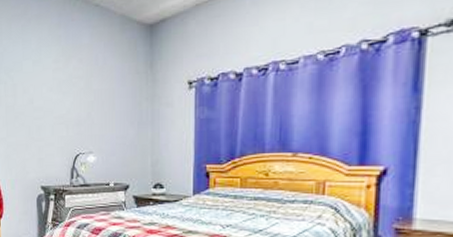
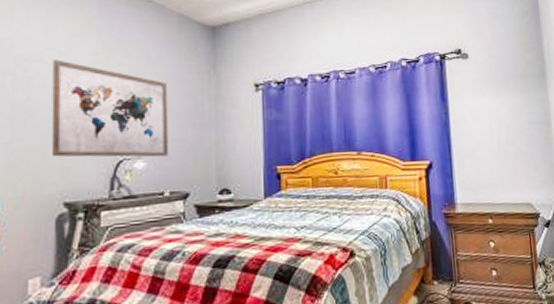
wall art: none [29,68,113,152] -> present [51,59,169,157]

